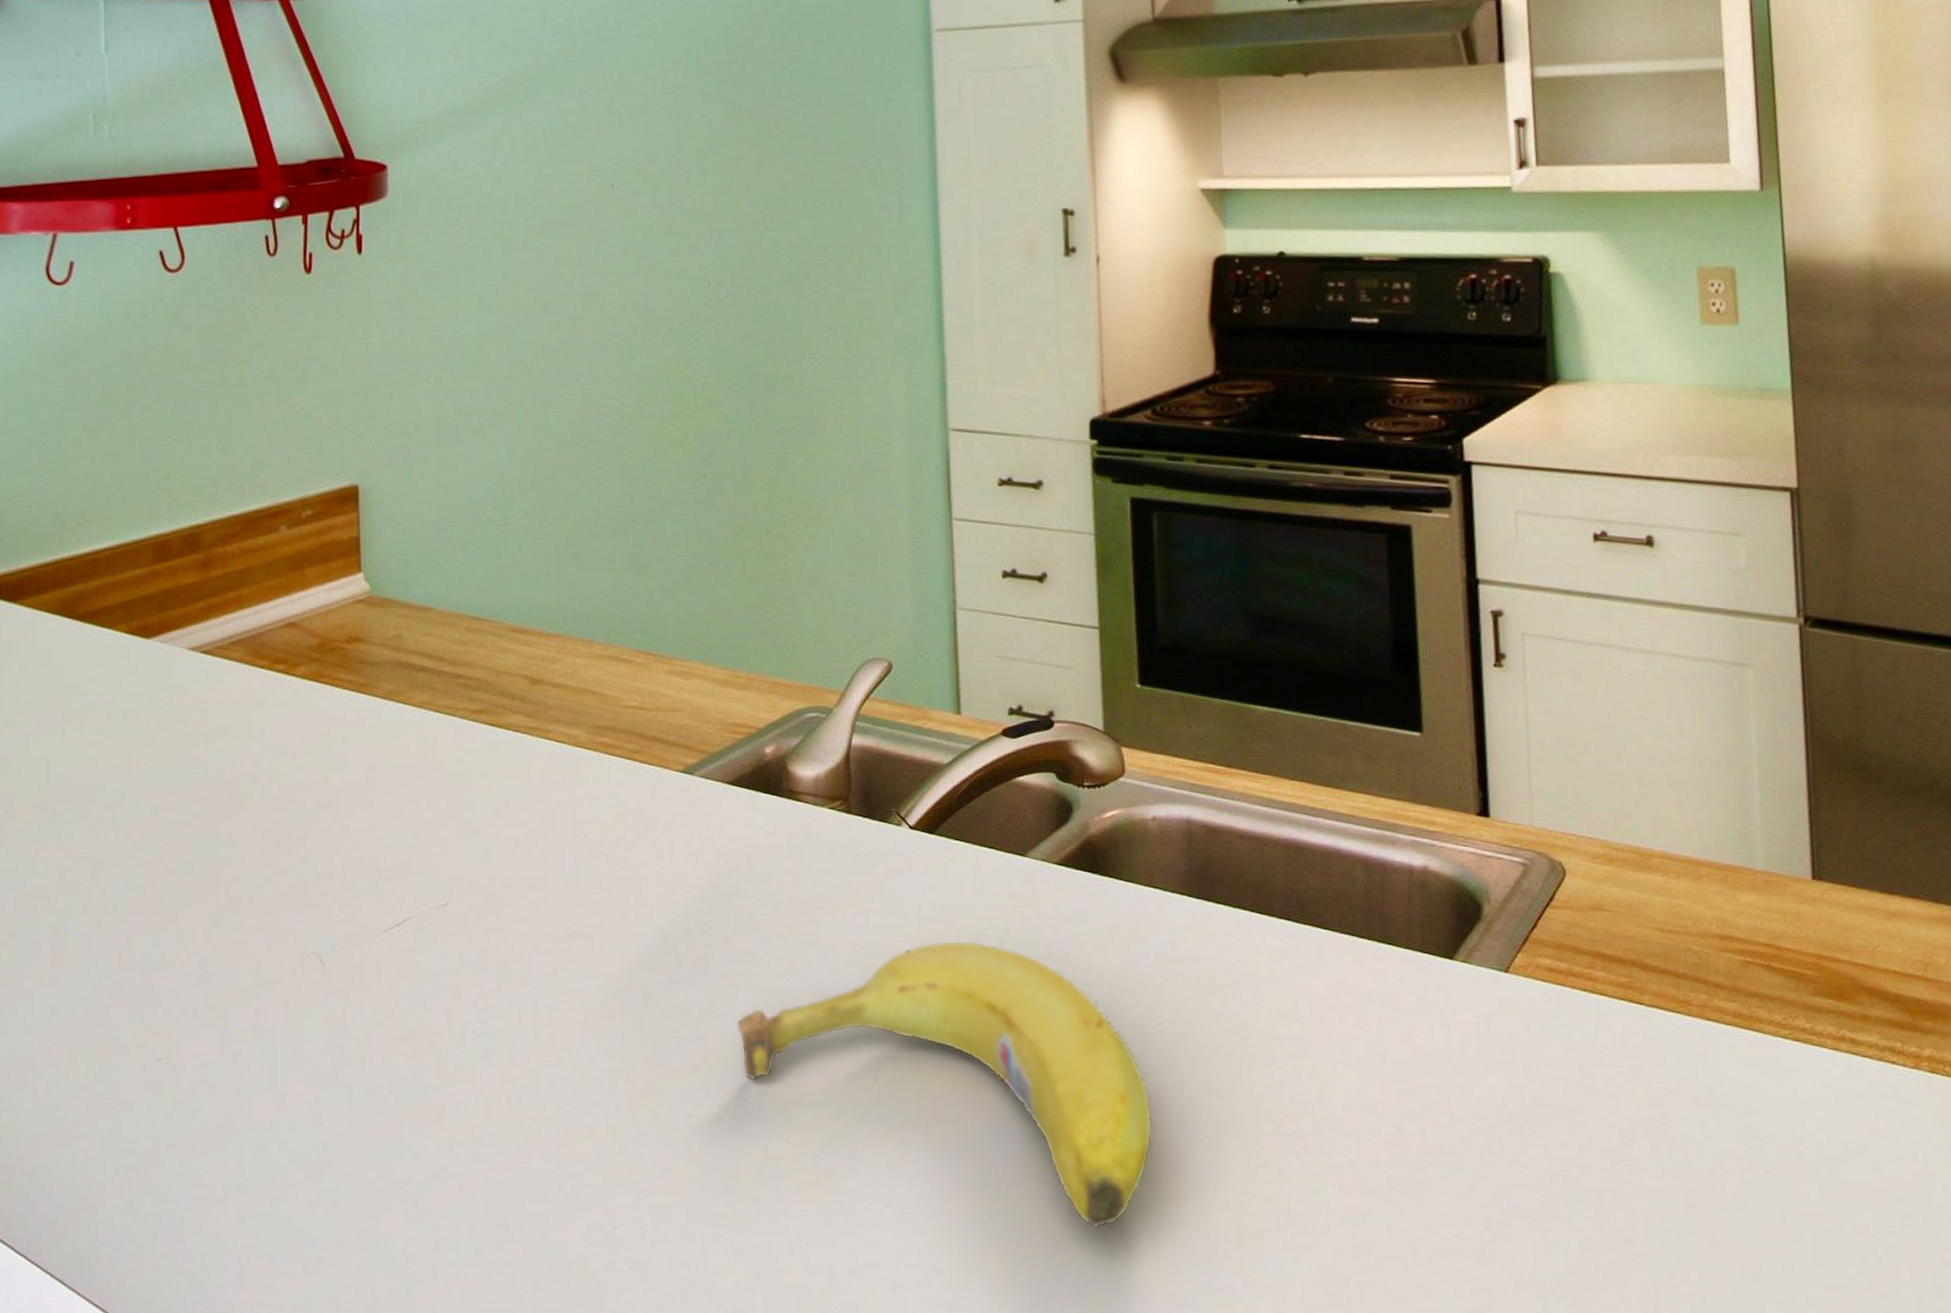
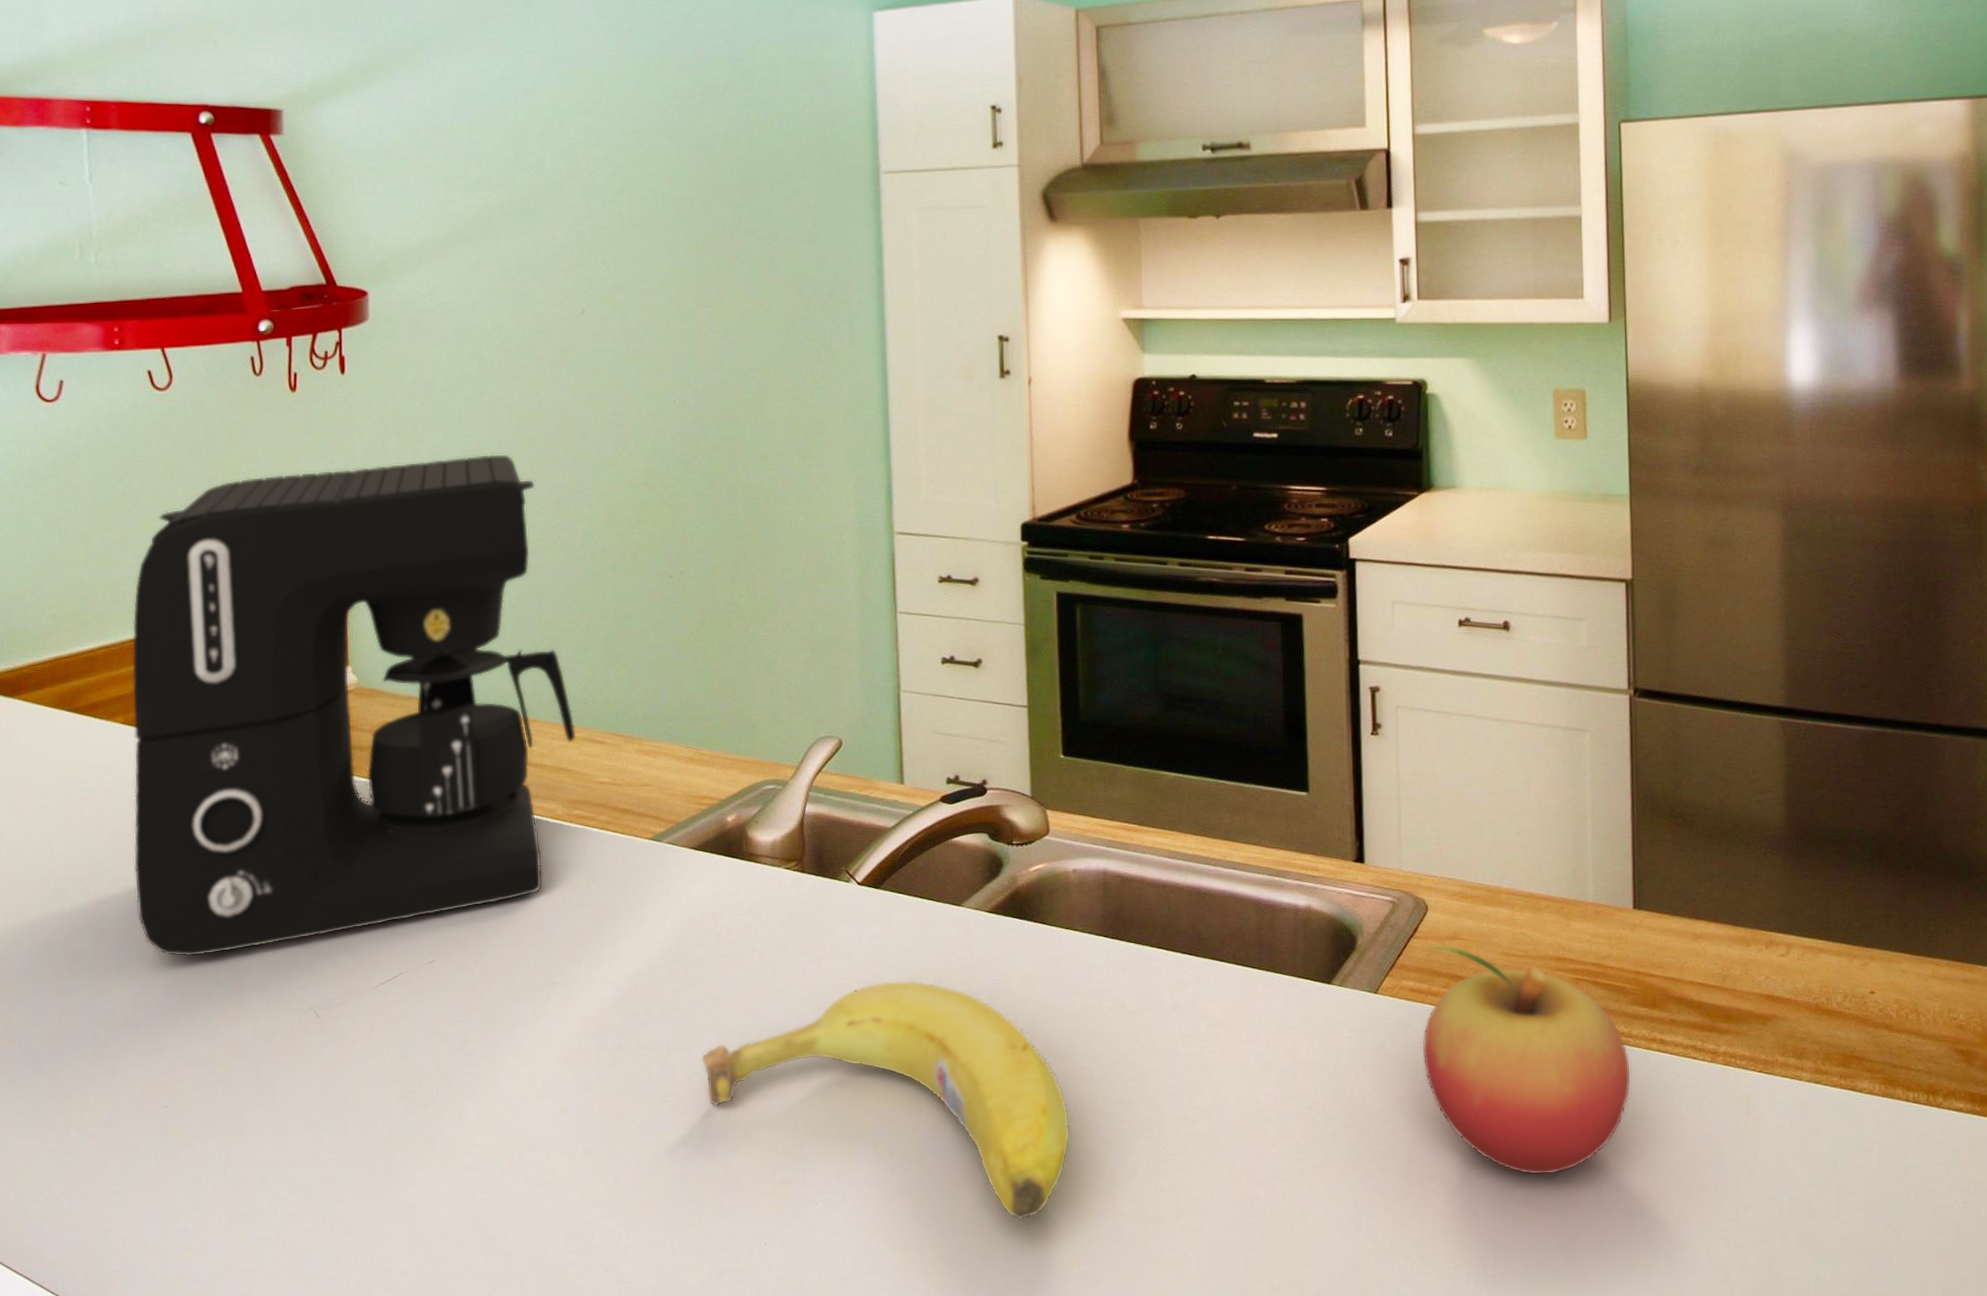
coffee maker: none [133,340,602,892] -> present [131,453,576,957]
fruit: none [1562,916,1817,1199] -> present [1422,944,1632,1176]

